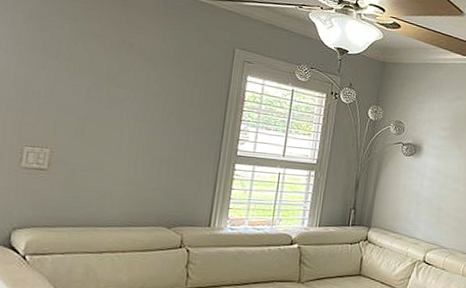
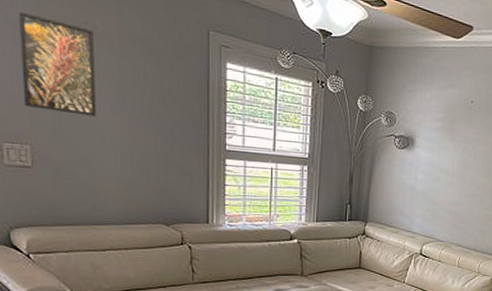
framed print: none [52,32,129,123] -> present [19,11,96,116]

